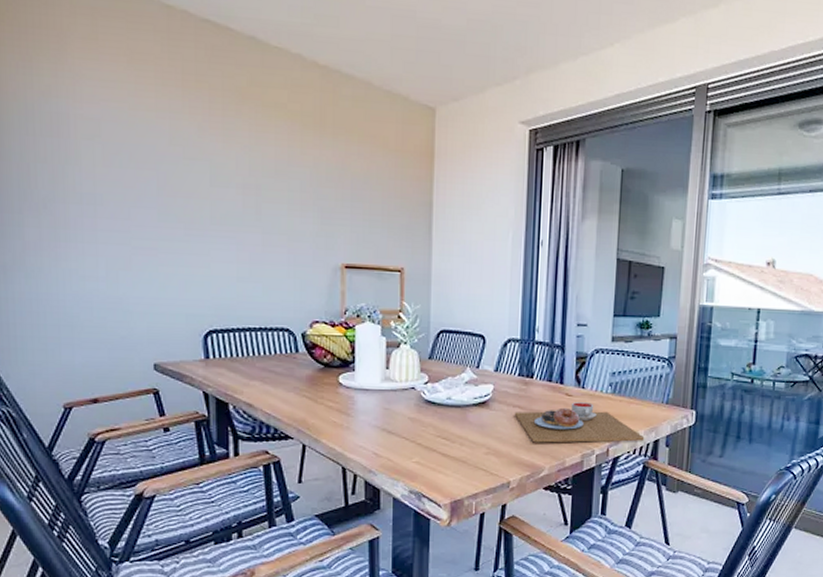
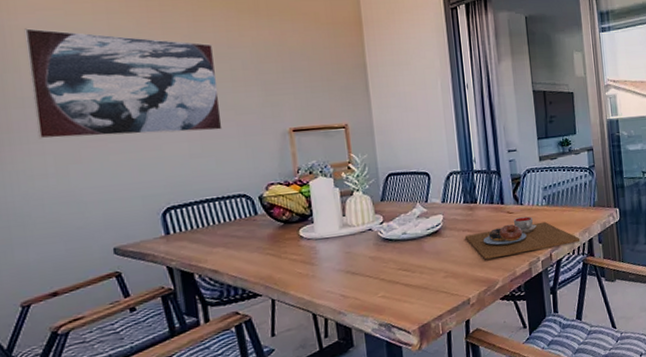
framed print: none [87,119,273,255] -> present [23,28,223,139]

